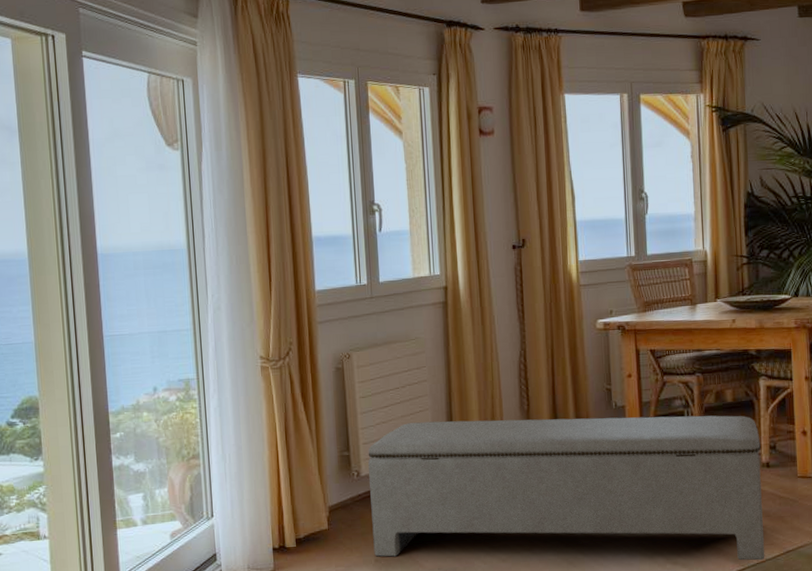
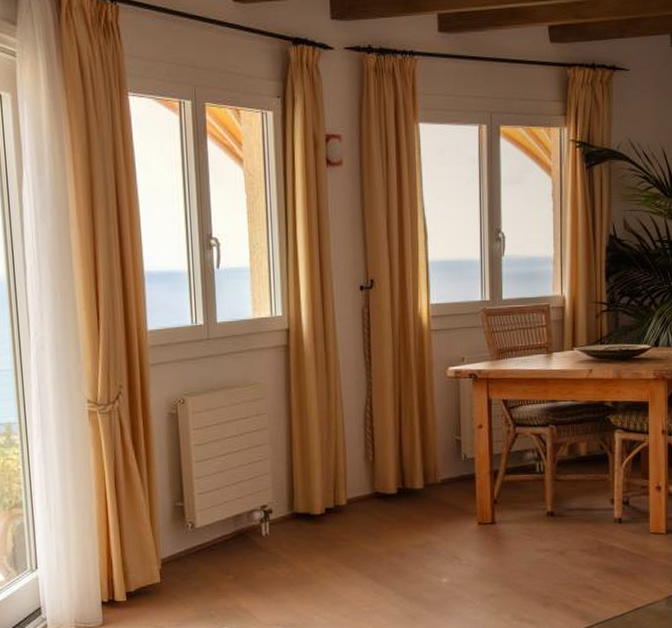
bench: present [368,415,765,561] -> none [203,469,614,618]

